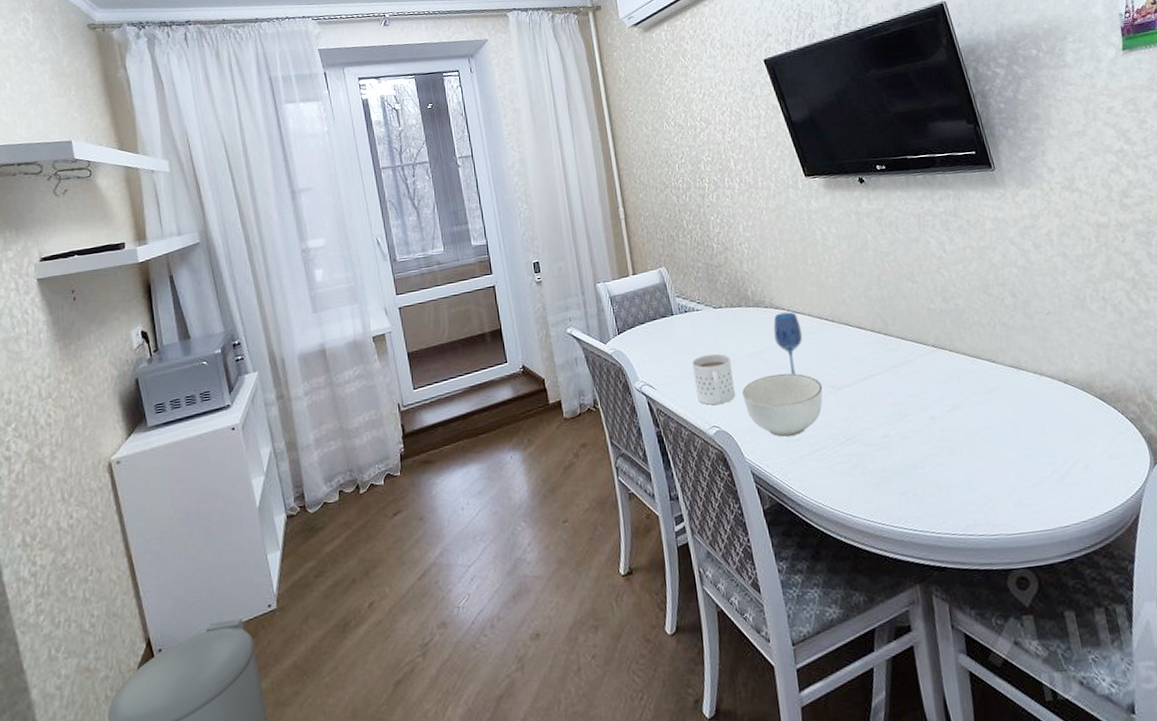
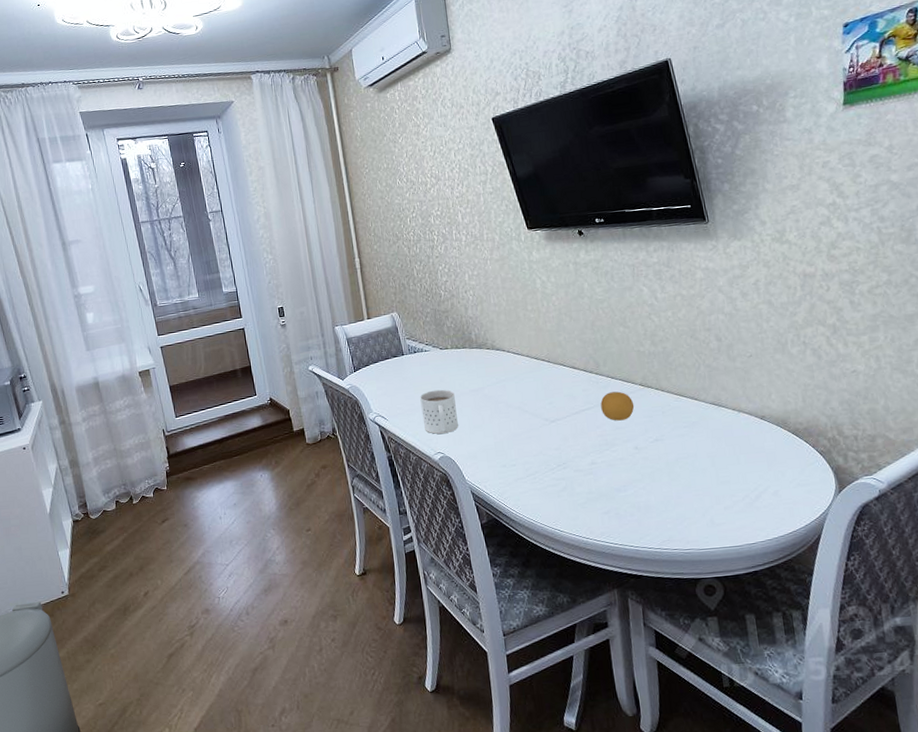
bowl: present [742,373,823,437] -> none [465,407,538,462]
wineglass: present [773,312,803,376] -> none [494,353,521,410]
fruit: none [891,354,928,387] -> present [600,391,635,421]

